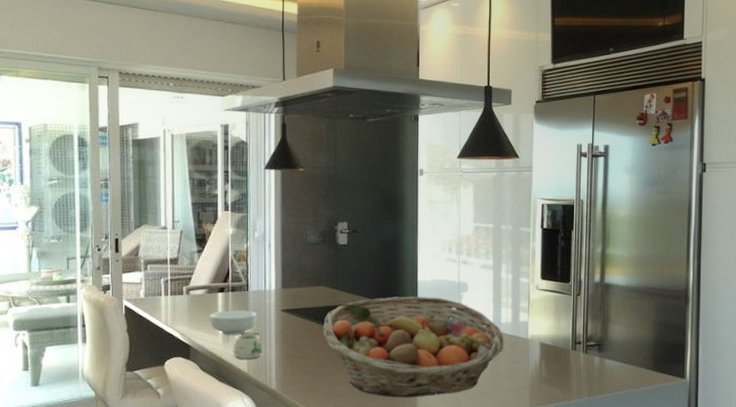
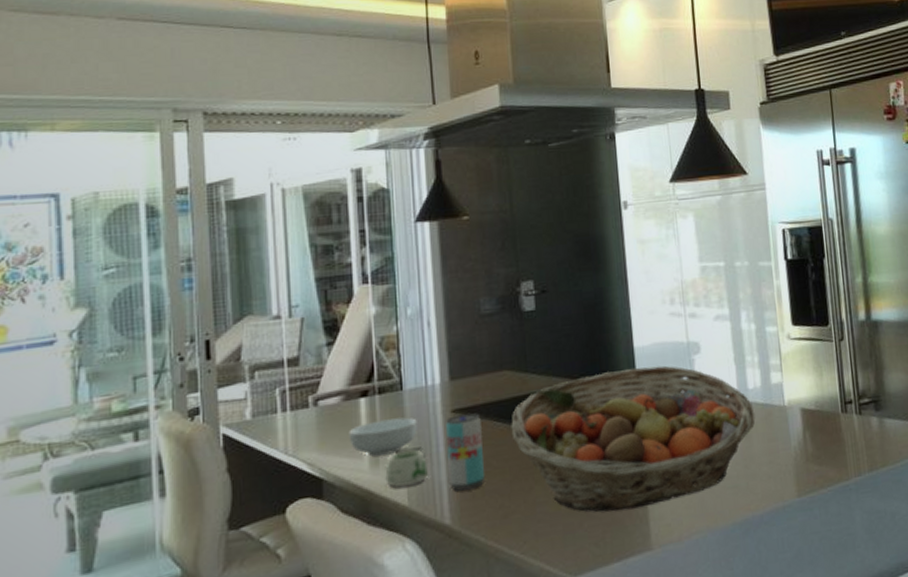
beverage can: none [277,314,303,367] -> present [446,413,486,491]

